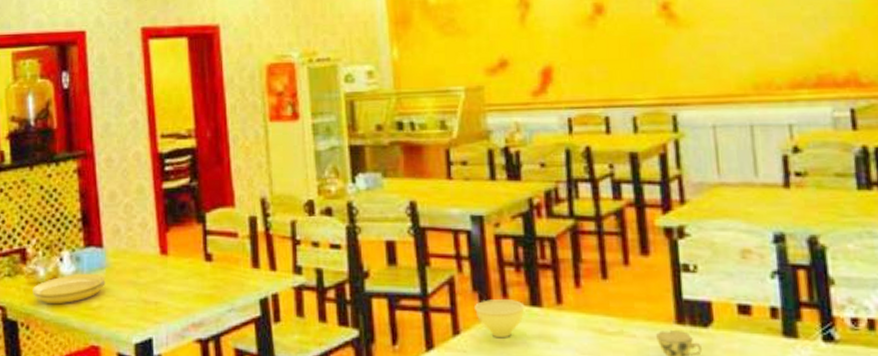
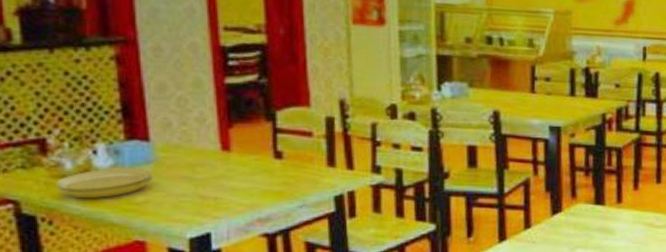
bowl: present [473,299,525,339] -> none [545,199,590,231]

